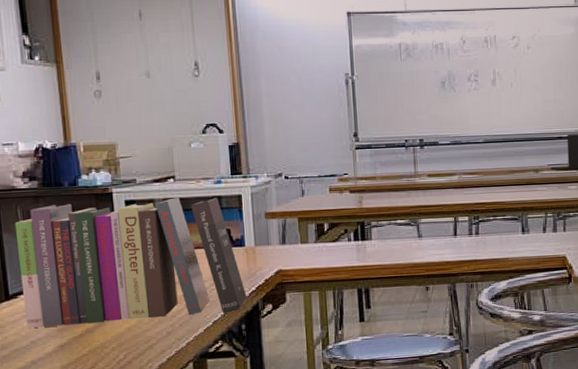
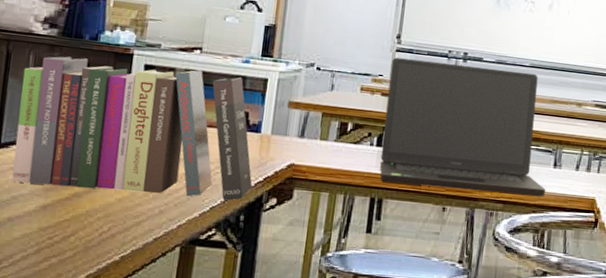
laptop: none [353,148,519,272] -> present [379,57,546,196]

